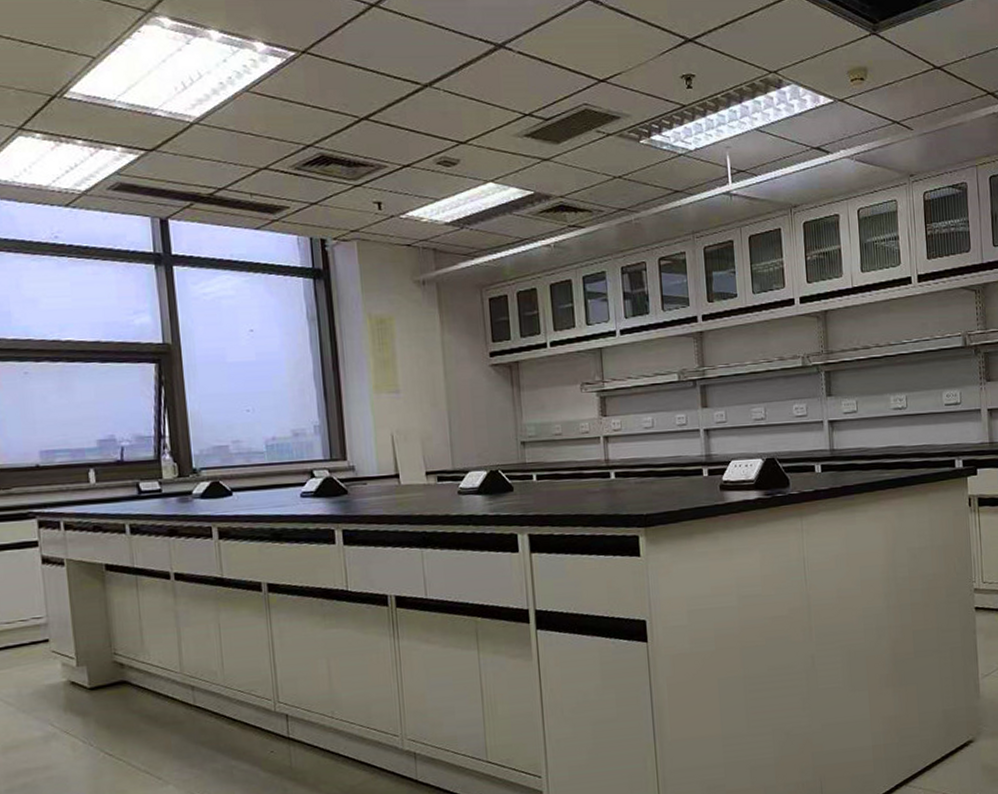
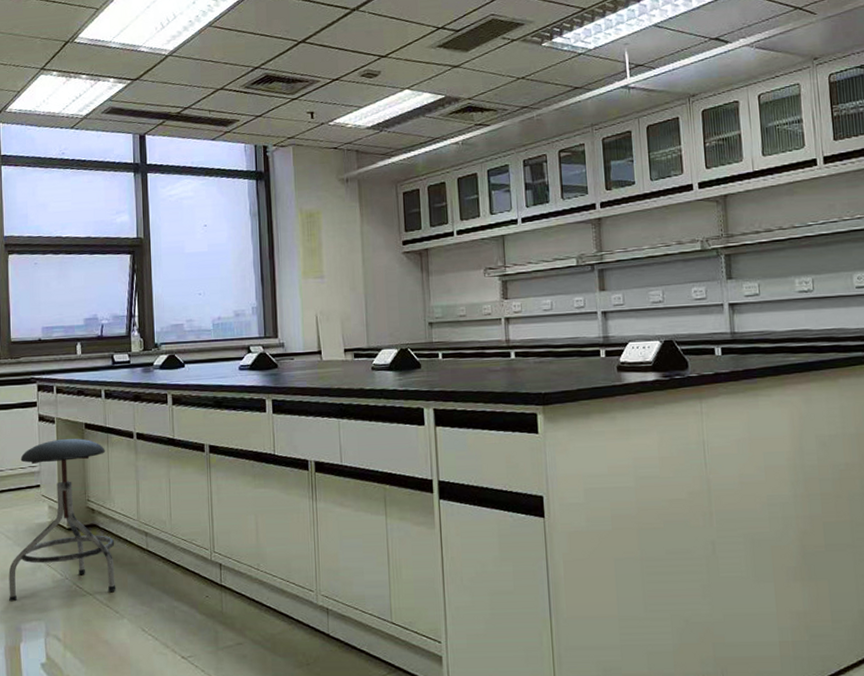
stool: none [12,582,157,779] -> present [8,438,116,602]

